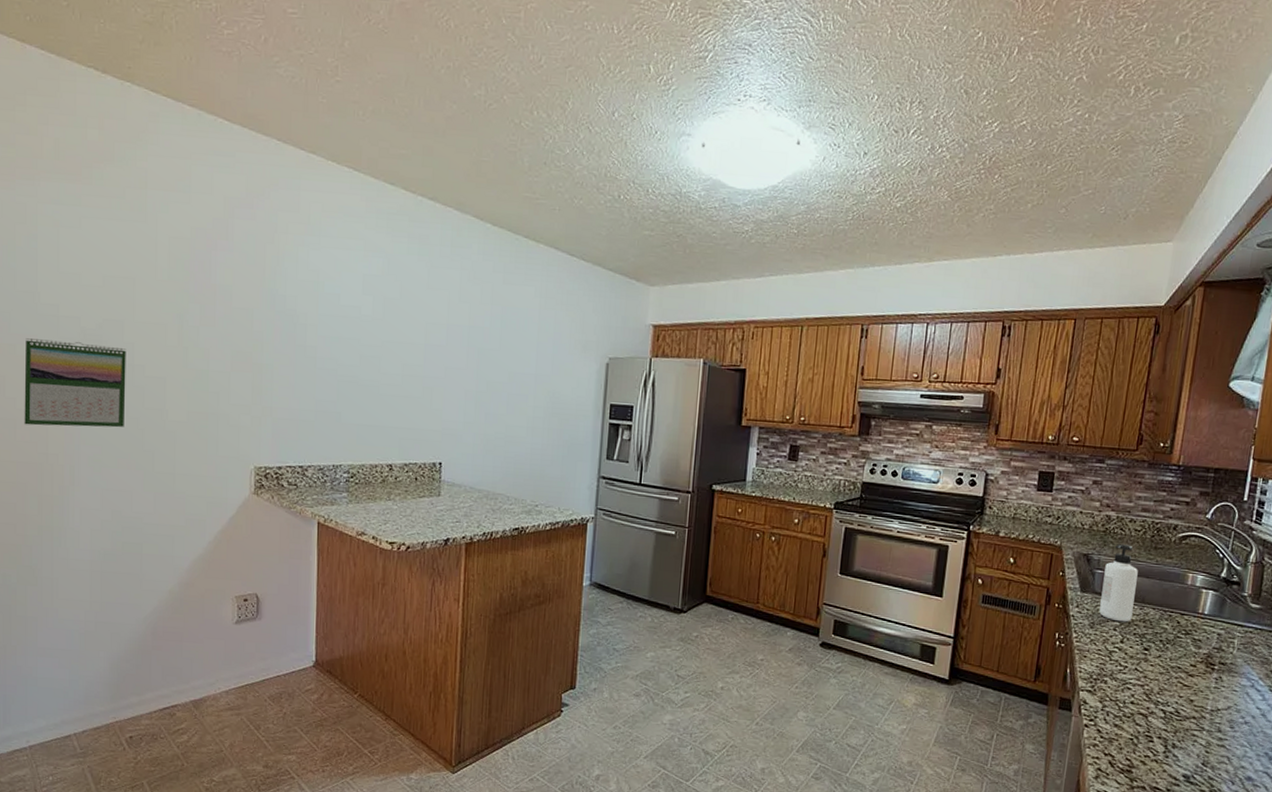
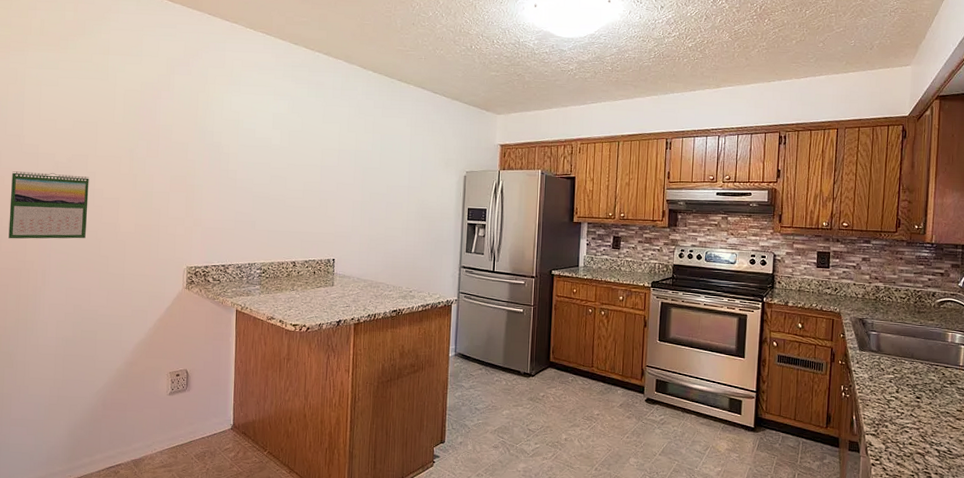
soap dispenser: present [1099,543,1138,622] -> none [876,309,906,375]

